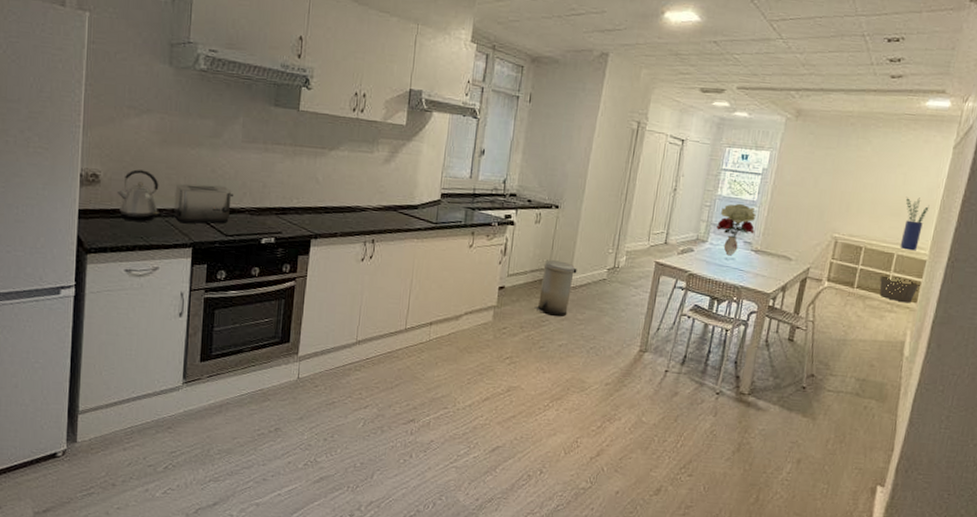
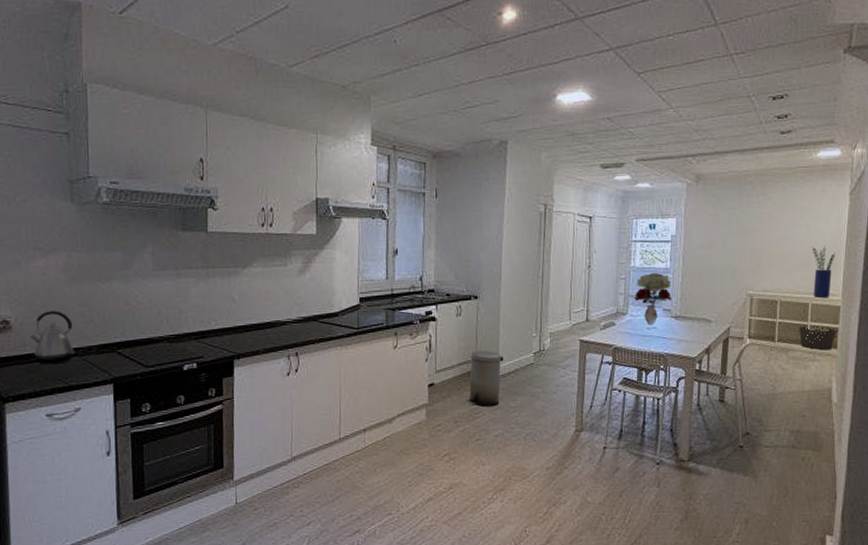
toaster: present [174,184,233,224] -> none [89,317,150,360]

